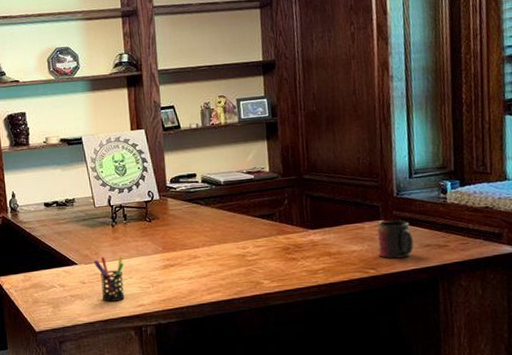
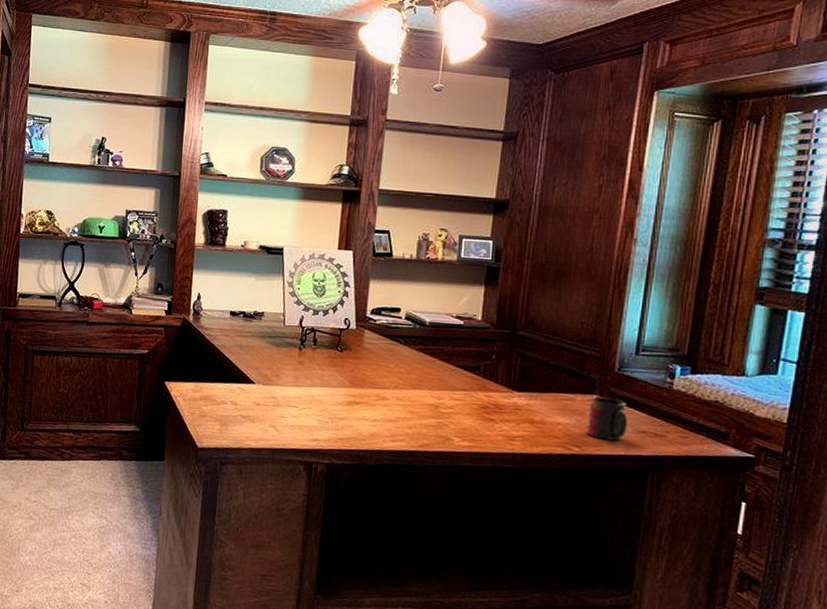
pen holder: present [93,256,125,302] -> none [272,380,305,431]

